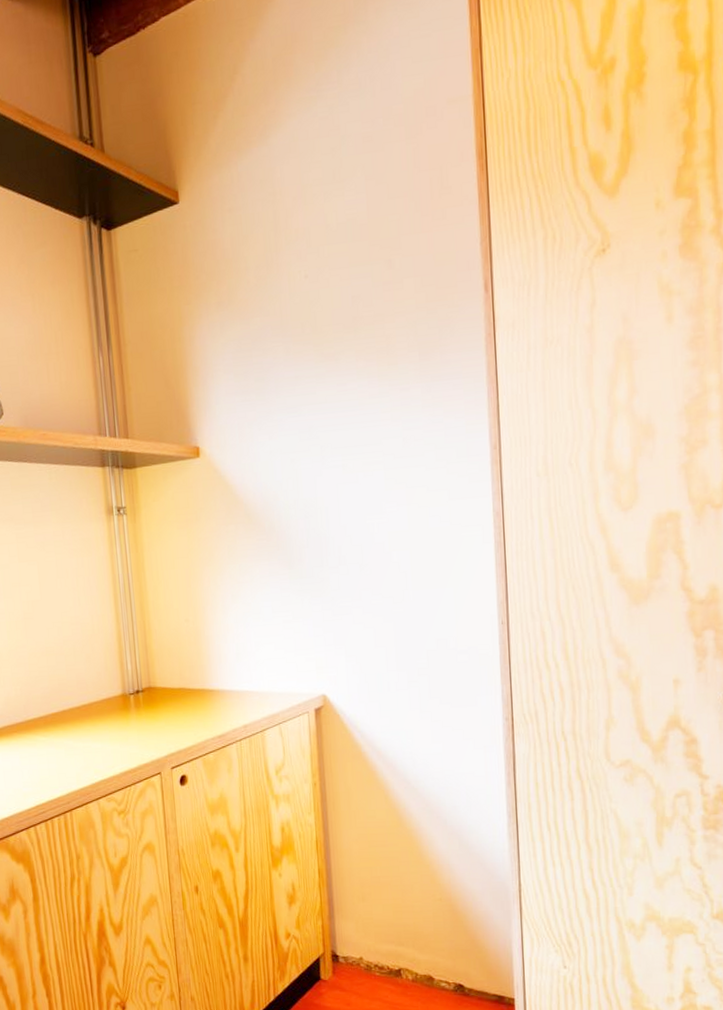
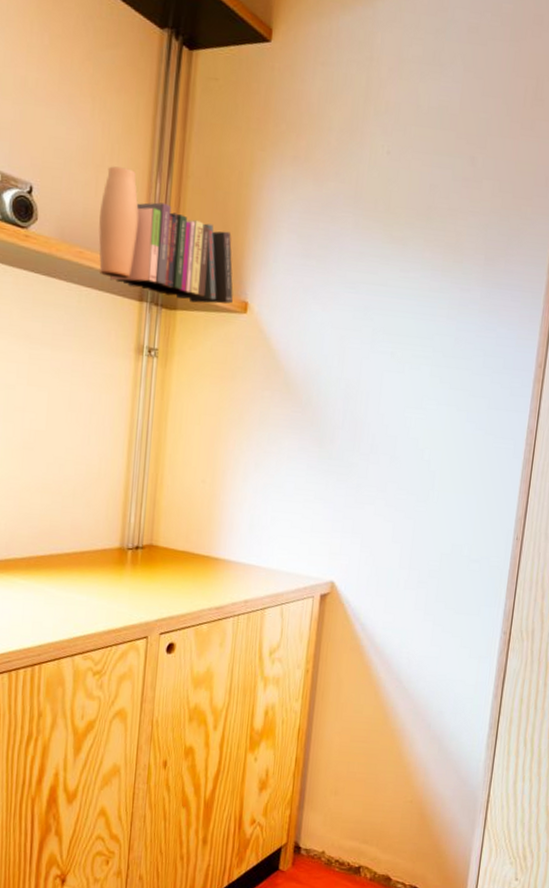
vase: none [54,350,91,451] -> present [98,166,139,279]
books: none [72,373,185,458] -> present [109,202,233,304]

